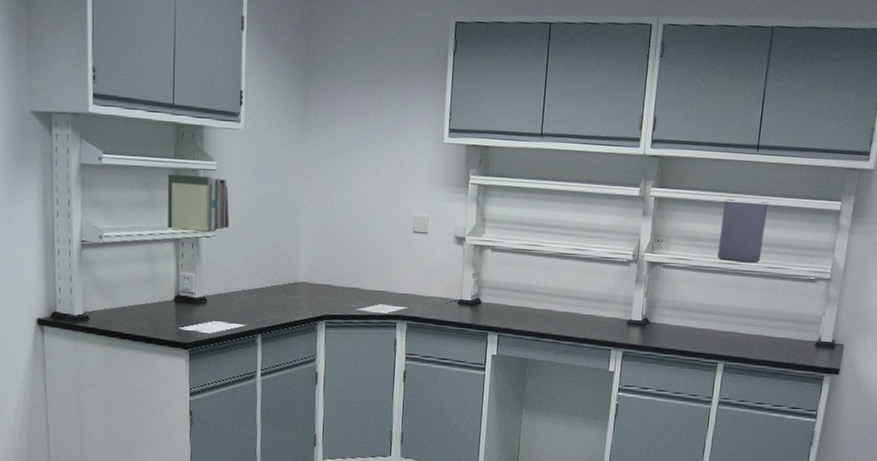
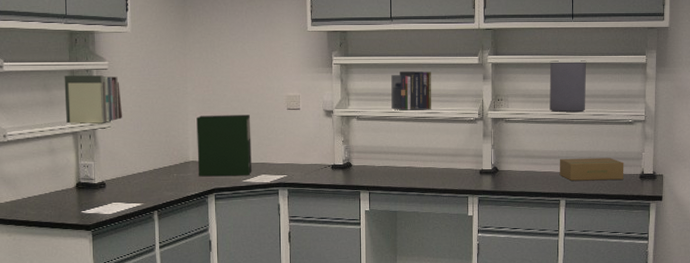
binder: none [308,231,372,304] -> present [196,115,252,177]
books: none [532,199,584,246] -> present [391,71,432,111]
box: none [720,315,799,346] -> present [559,158,624,180]

